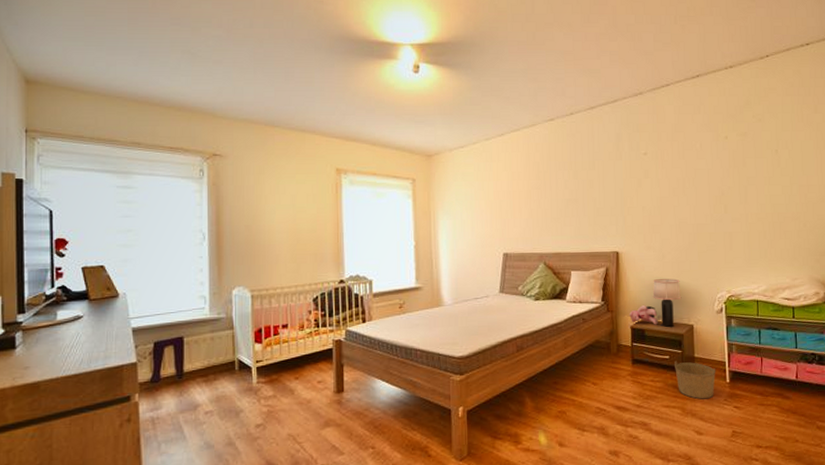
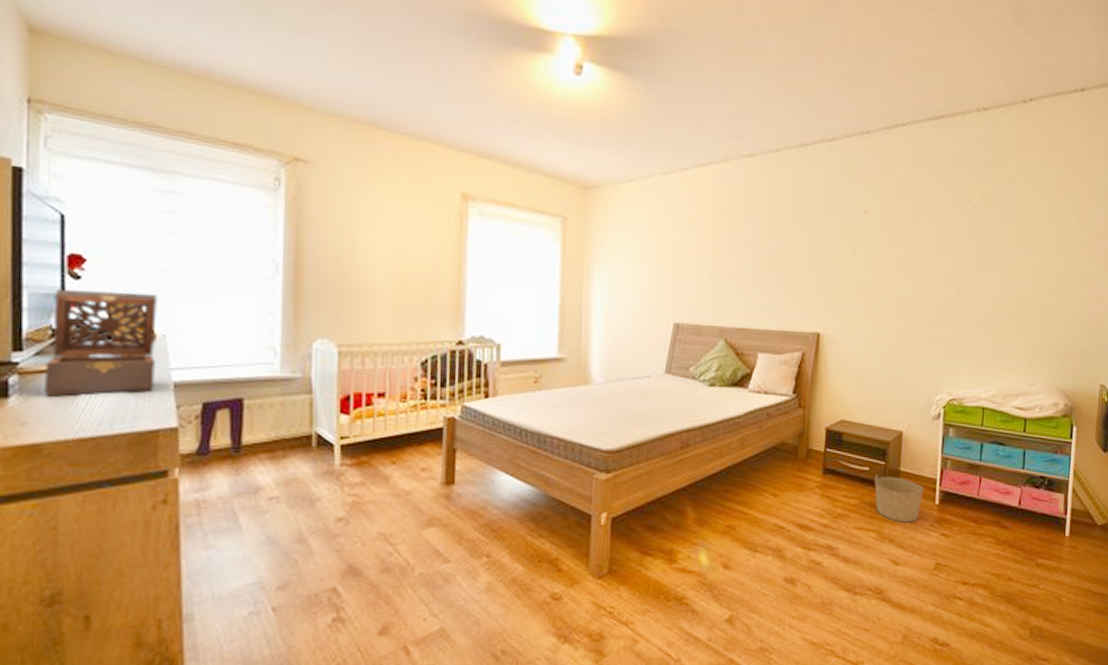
jewelry box: none [41,263,119,346] -> present [44,288,157,397]
stuffed bear: present [629,305,658,325] -> none [825,403,861,428]
table lamp: present [652,279,682,328] -> none [856,371,892,433]

